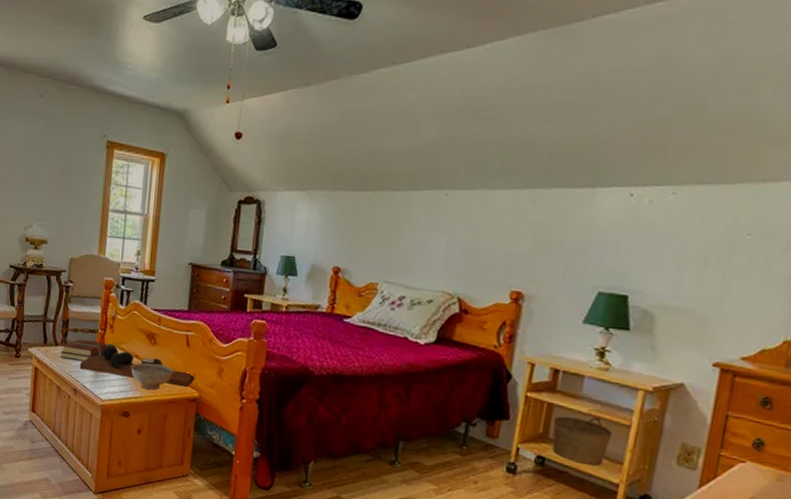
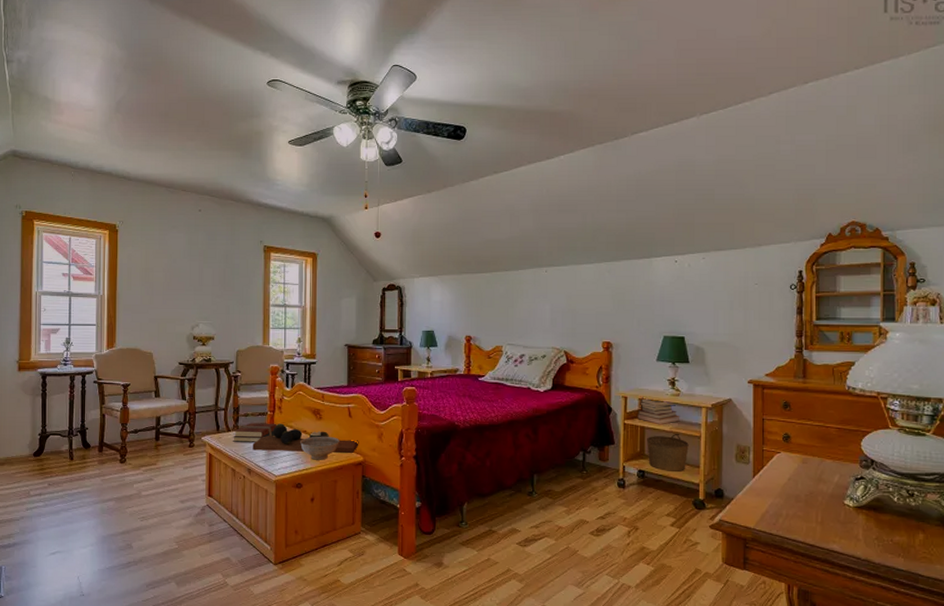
books: none [545,366,606,405] -> present [637,397,680,425]

